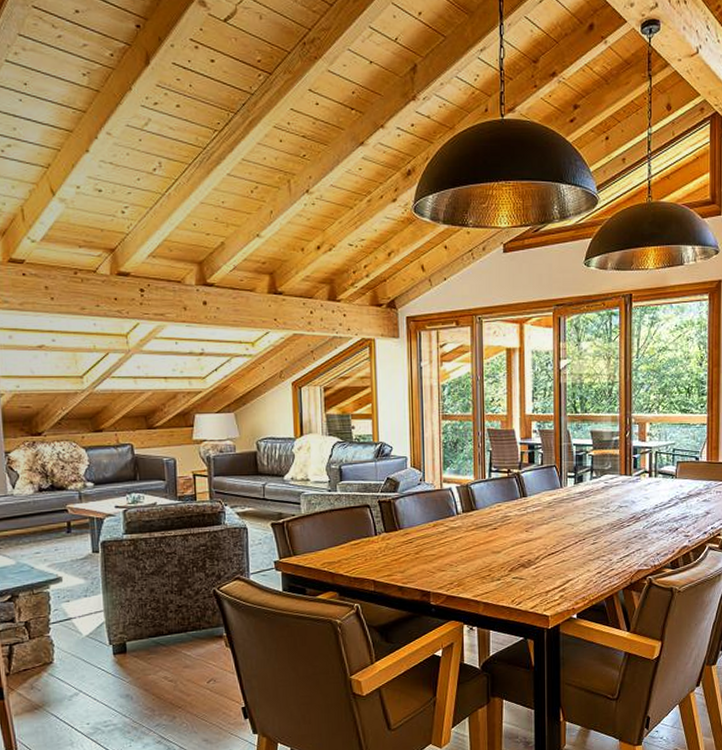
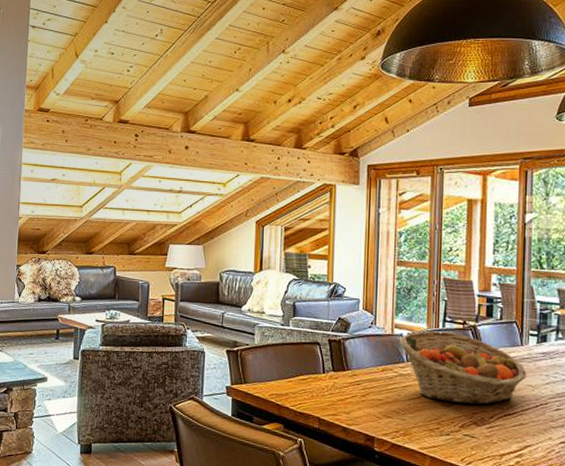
fruit basket: none [449,481,566,549] -> present [400,330,527,405]

